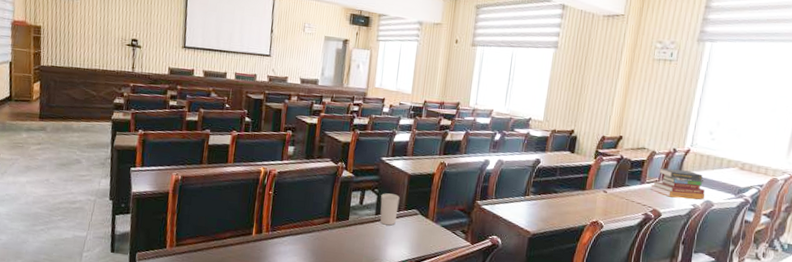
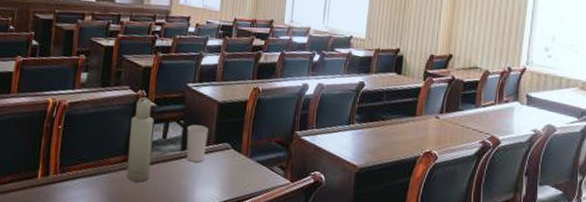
bottle: none [328,169,353,241] -> present [126,97,155,182]
books: present [650,168,706,200] -> none [486,89,546,124]

